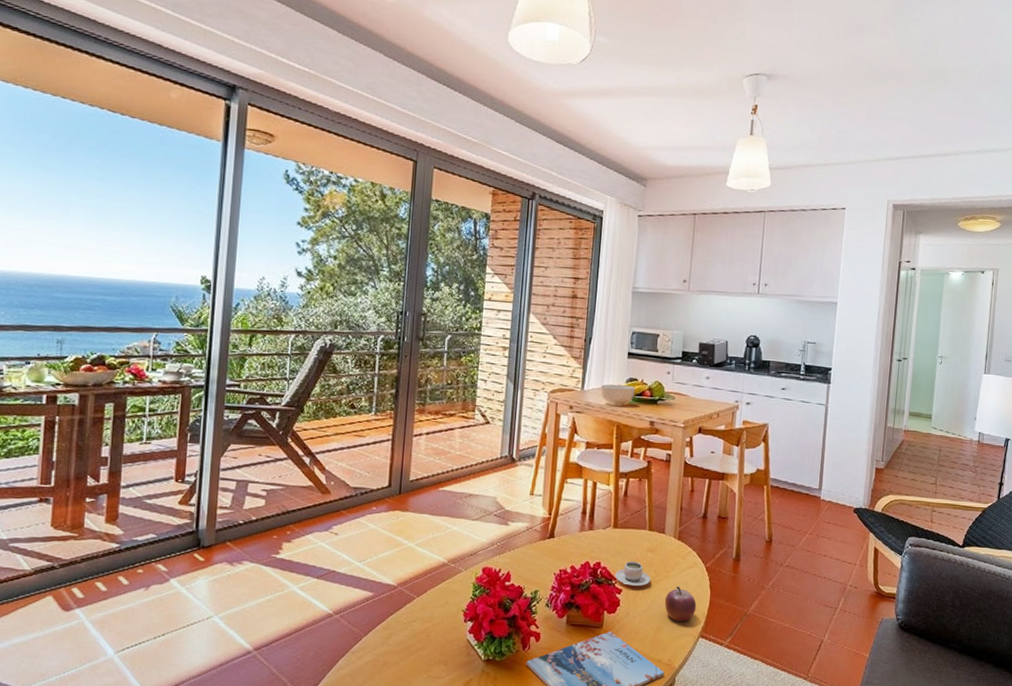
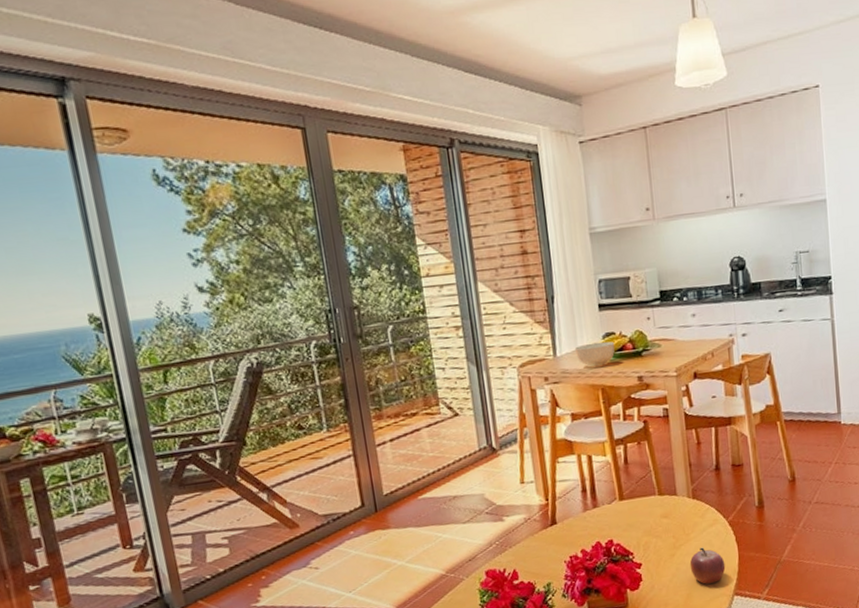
teacup: present [615,561,651,587] -> none [630,531,671,558]
toaster: present [697,338,729,367] -> none [676,267,714,304]

